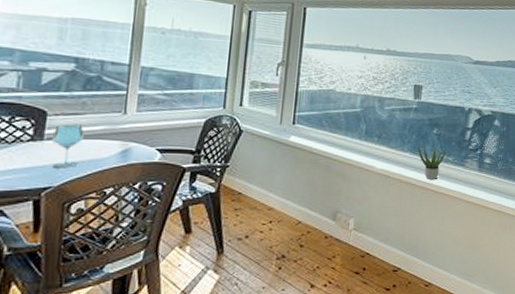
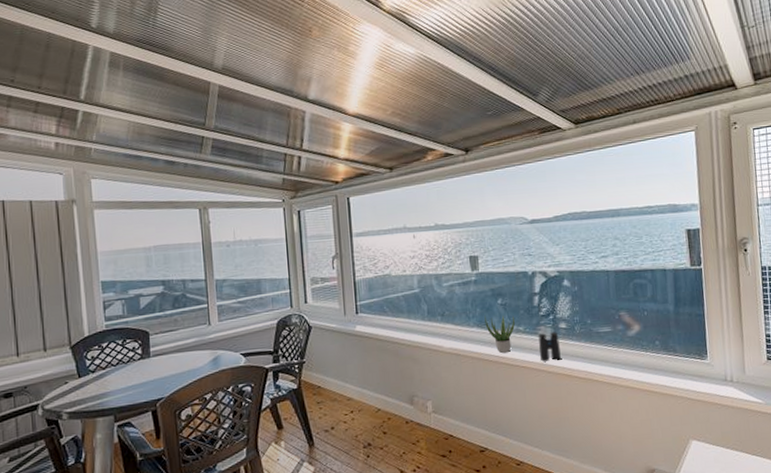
wine glass: present [51,124,84,169] -> none [156,339,181,381]
binoculars: none [462,165,483,193] -> present [538,332,561,363]

